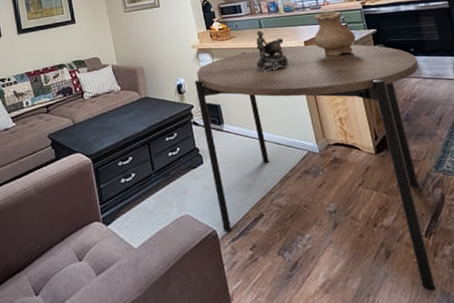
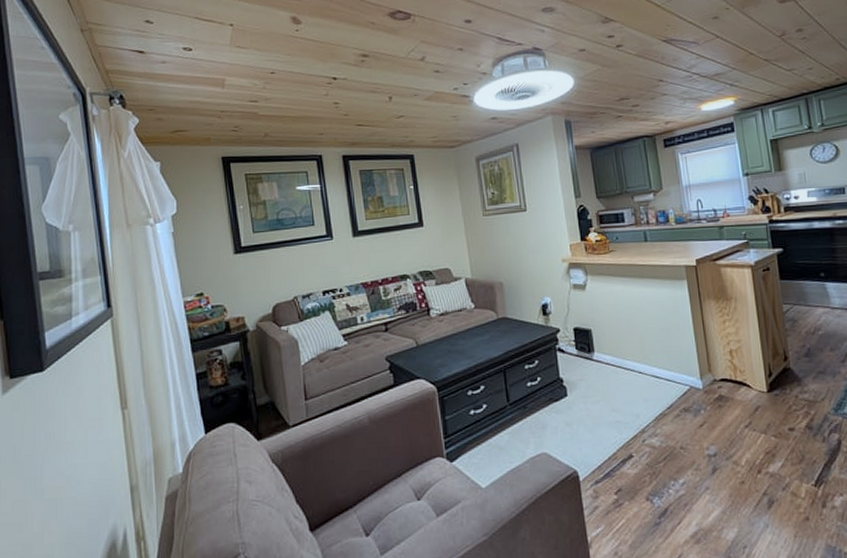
dining table: present [194,44,436,292] -> none [563,264,827,545]
decorative bowl: present [255,30,289,72] -> none [637,244,676,293]
vase: present [313,11,356,56] -> none [707,225,758,278]

